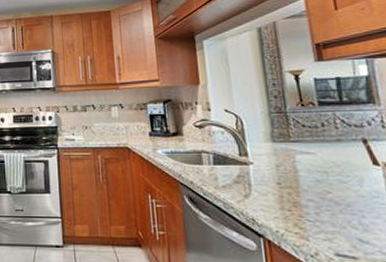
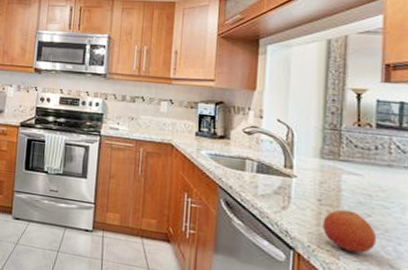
fruit: none [286,190,342,232] -> present [322,209,377,253]

